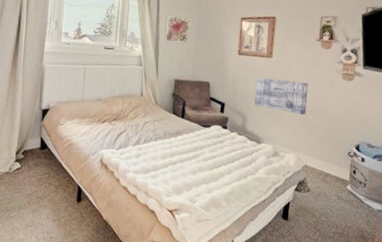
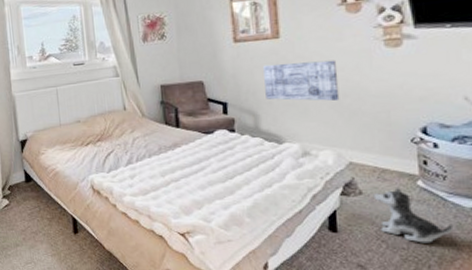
plush toy: none [316,189,365,234] -> present [373,188,454,243]

